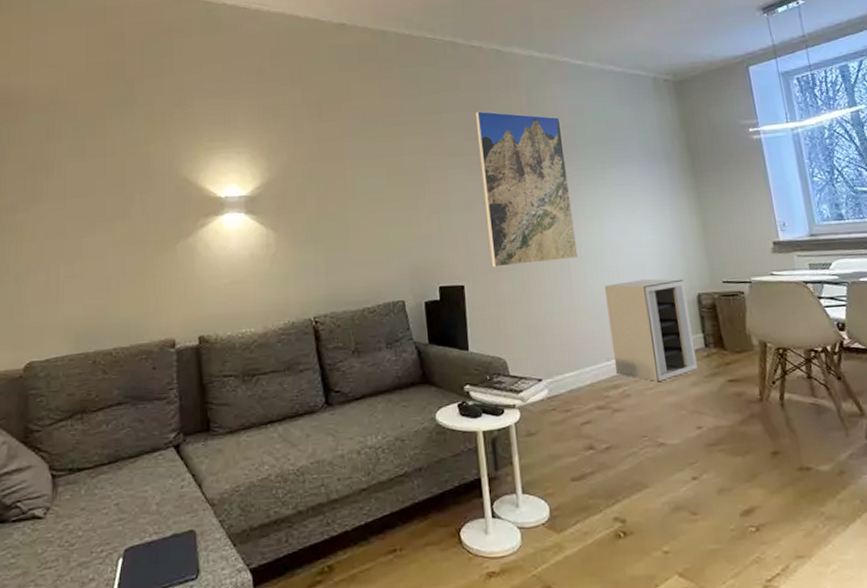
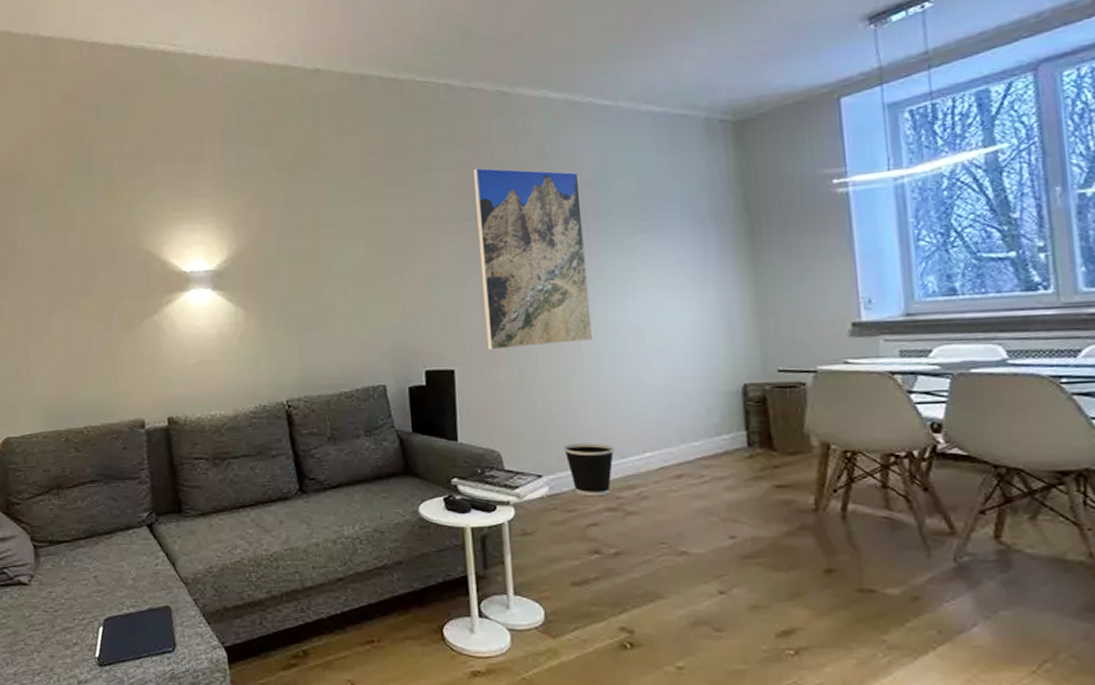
wastebasket: none [559,348,601,397] -> present [564,443,615,497]
cabinet: present [605,279,698,381] -> none [624,365,736,483]

